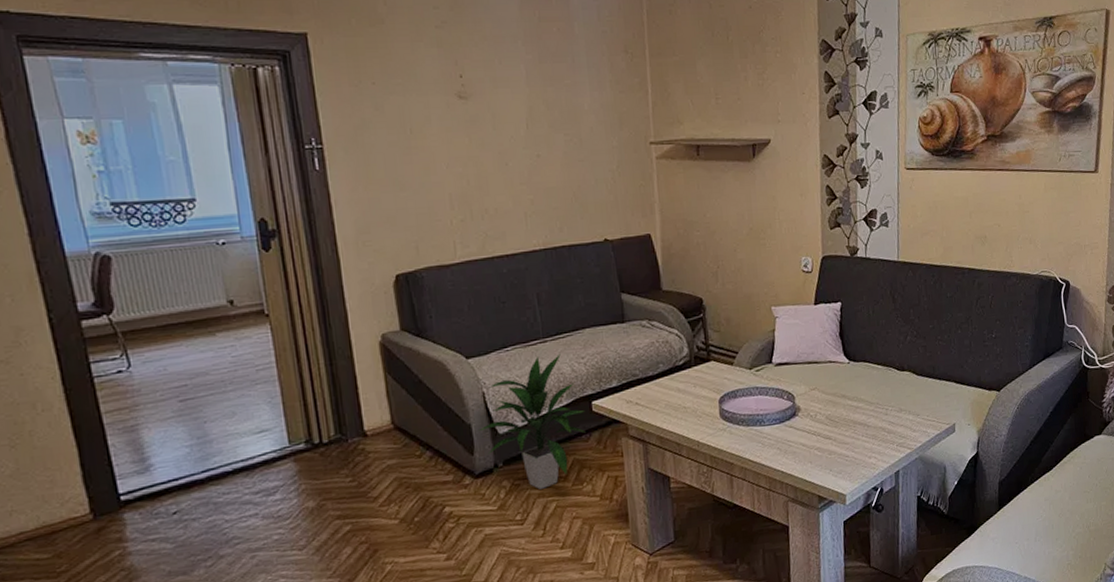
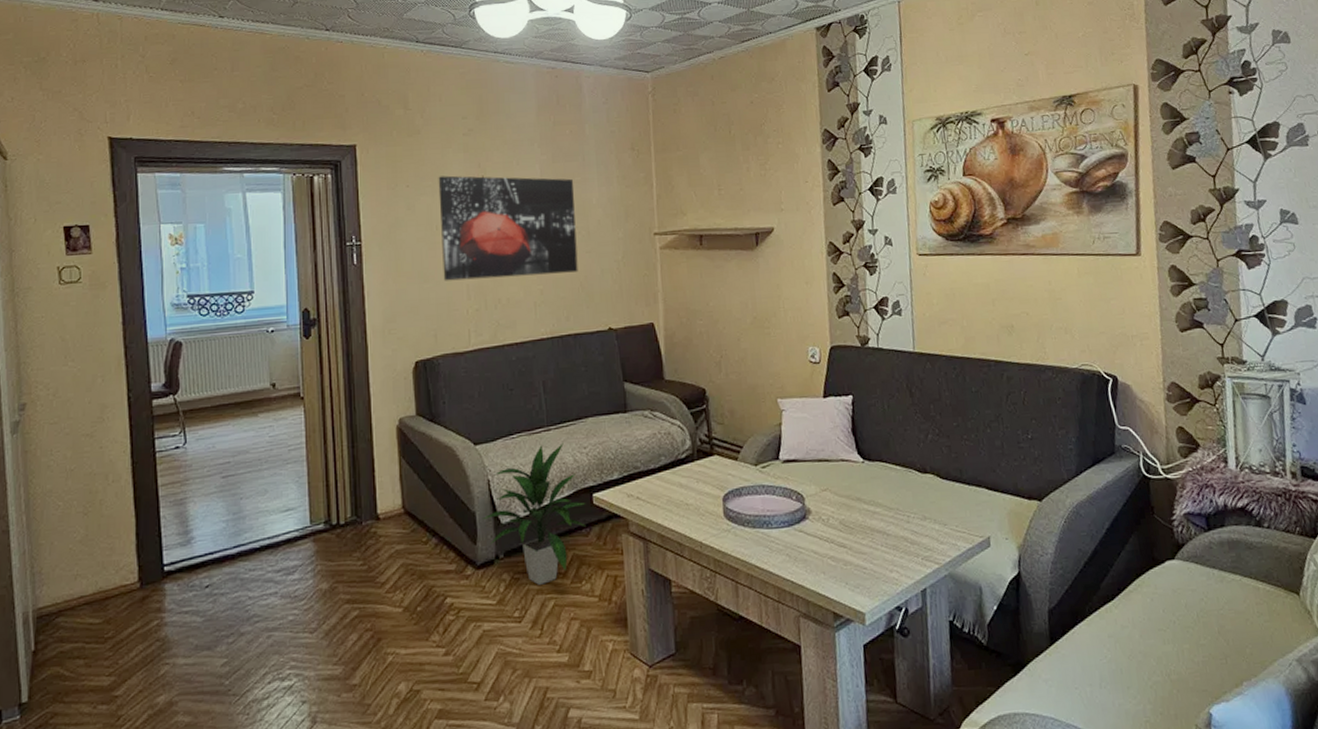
wall art: none [409,73,571,190] -> present [438,175,578,281]

